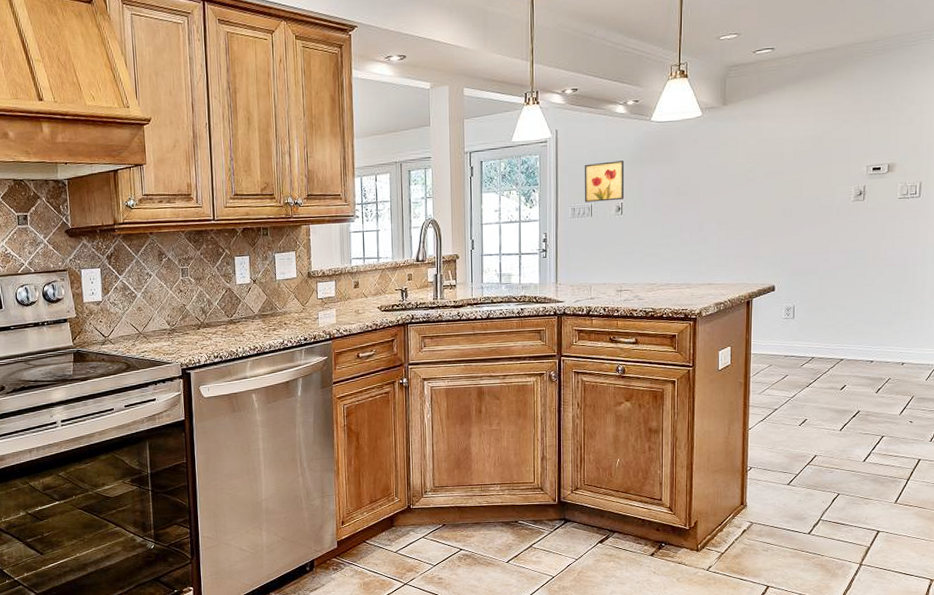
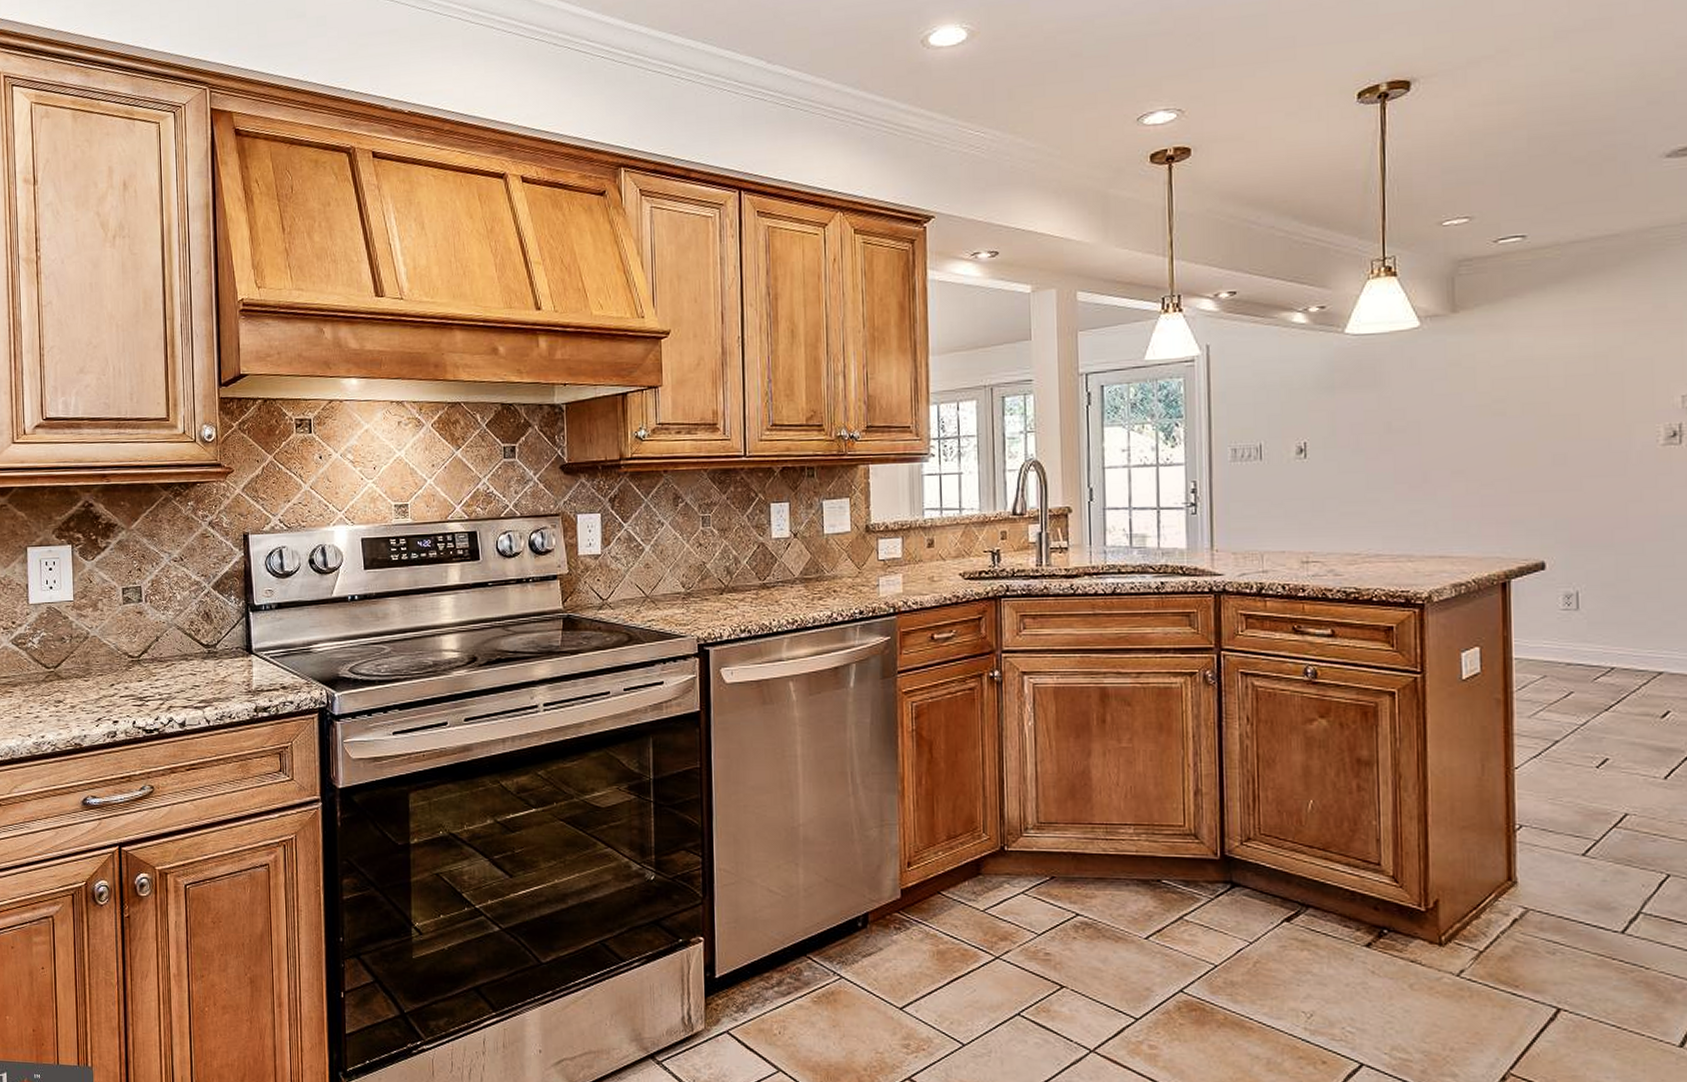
wall art: present [585,160,625,203] -> none [1249,386,1309,441]

